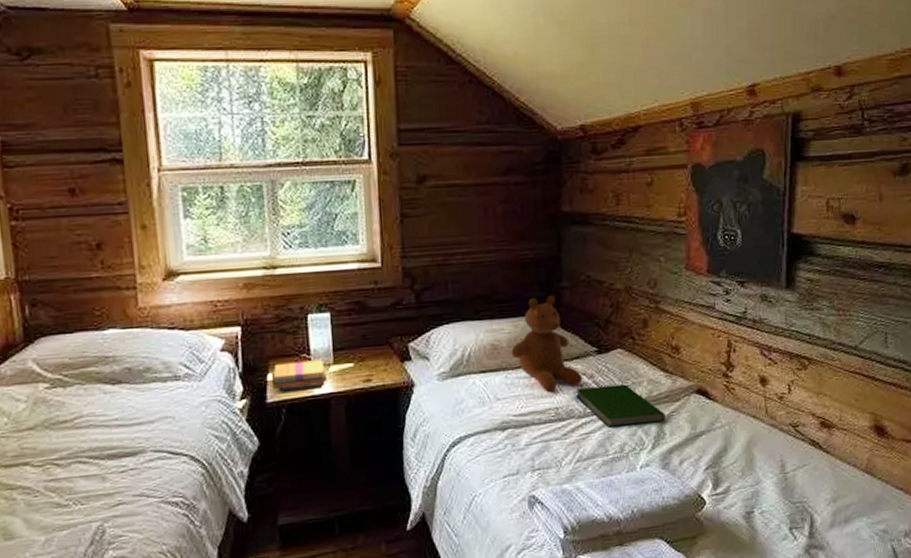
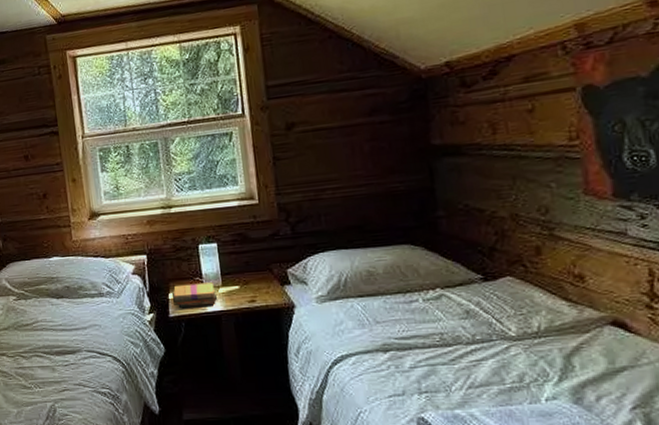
teddy bear: present [511,295,583,393] -> none [388,224,469,318]
hardcover book: present [576,384,665,428] -> none [462,312,573,356]

